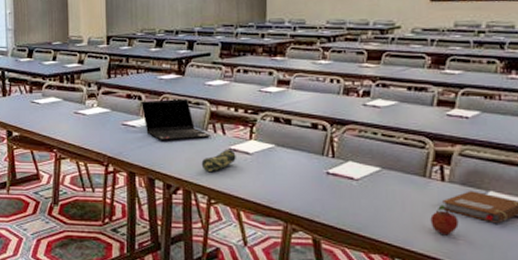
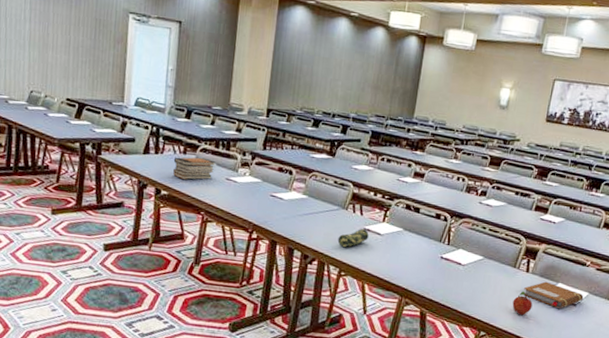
book stack: none [21,94,62,118] -> present [173,157,216,180]
laptop computer: present [141,99,211,141] -> none [291,175,350,217]

